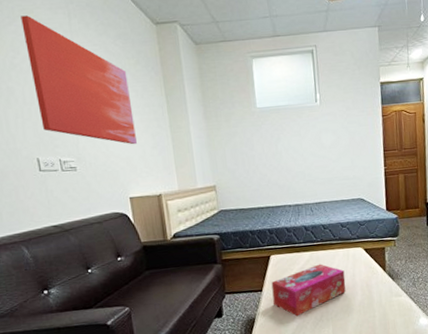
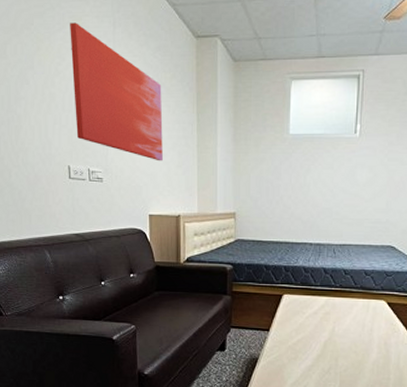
tissue box: present [271,264,346,317] -> none [280,311,362,364]

